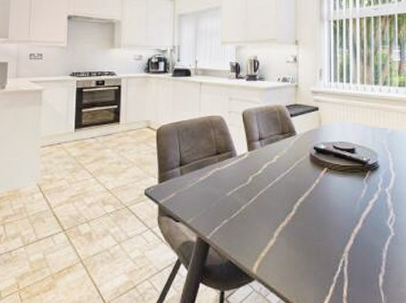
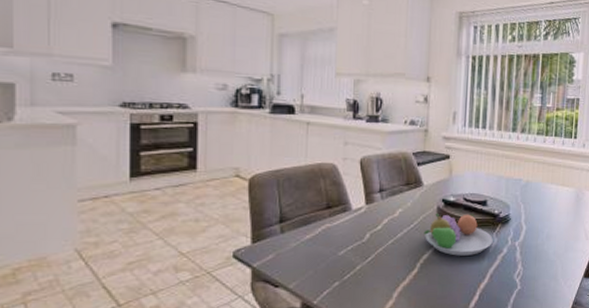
fruit bowl: none [299,159,363,200] -> present [423,213,493,256]

